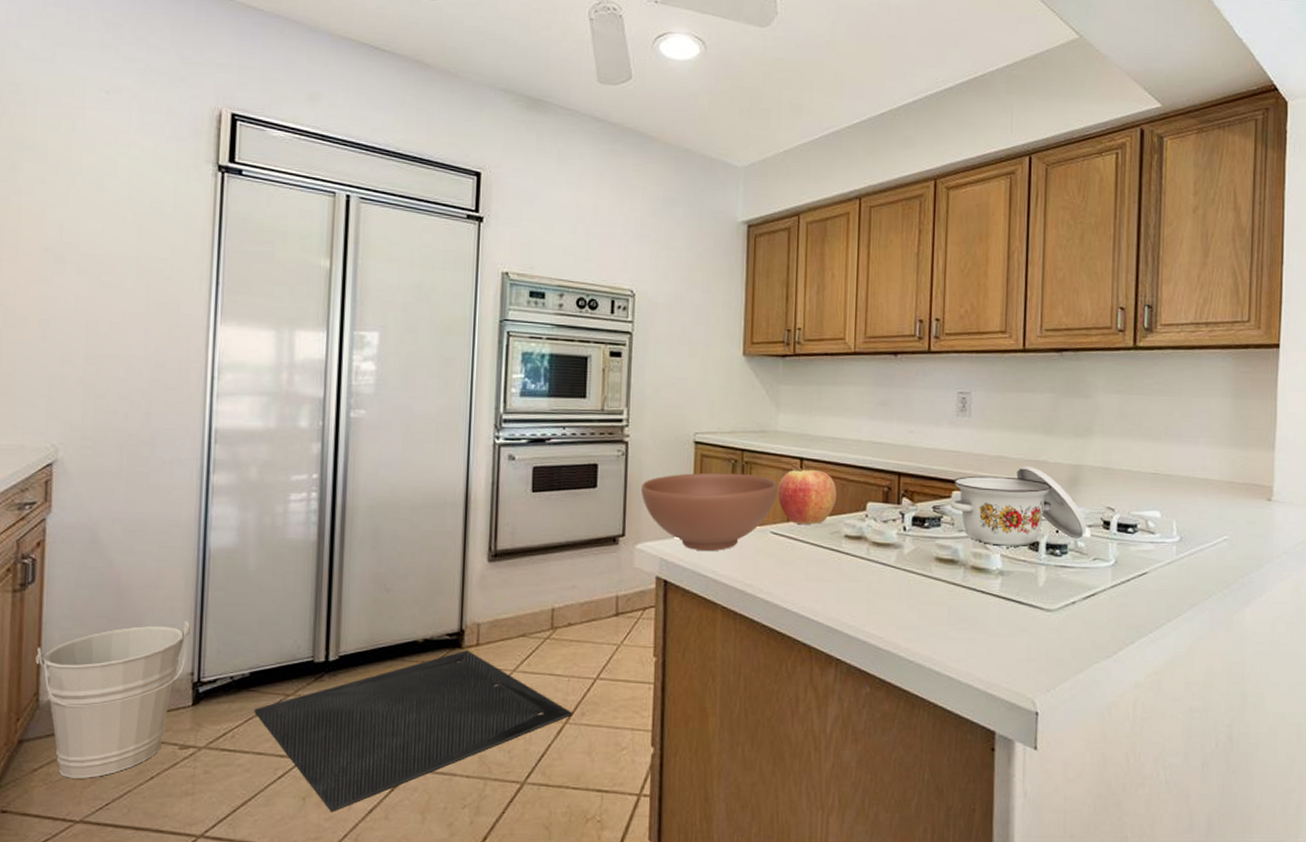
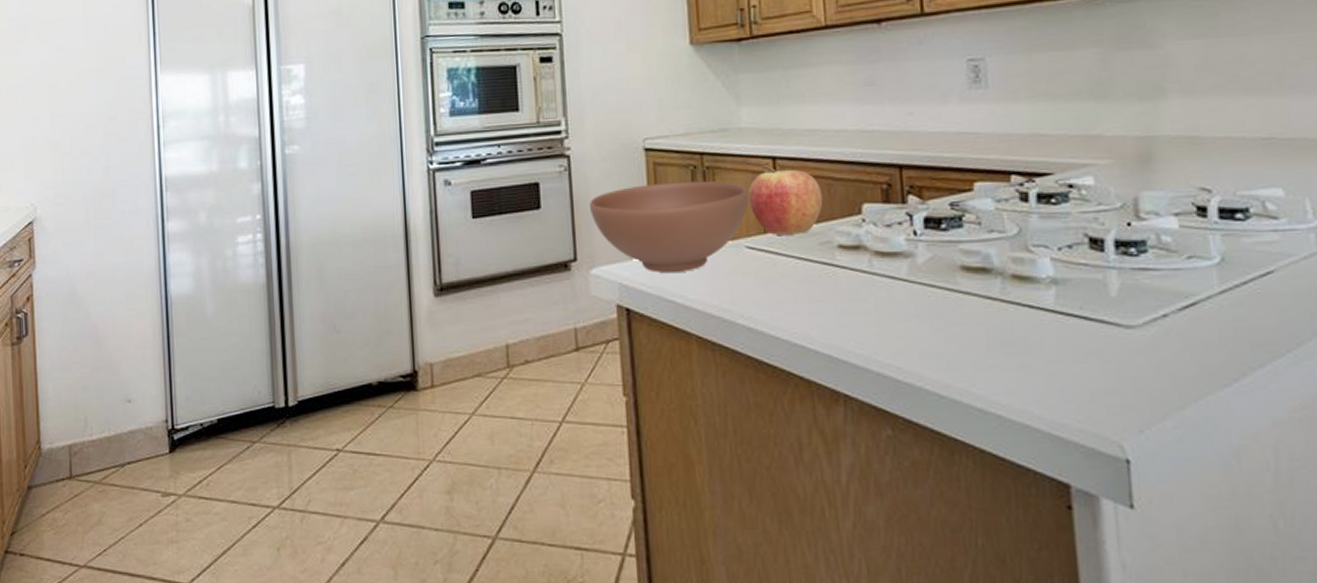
bucket: present [35,621,190,778] -> none [35,369,161,524]
door mat: present [254,650,572,812] -> none [224,393,540,564]
cooking pot: present [950,465,1087,546] -> none [973,142,1173,247]

